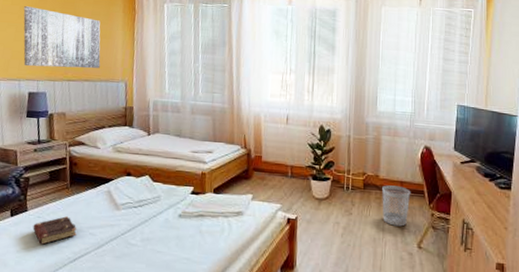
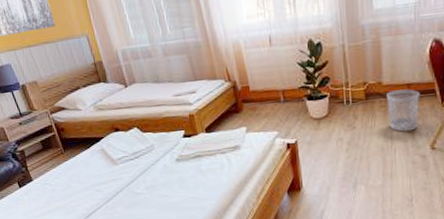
book: present [32,216,77,245] -> none [42,179,84,207]

